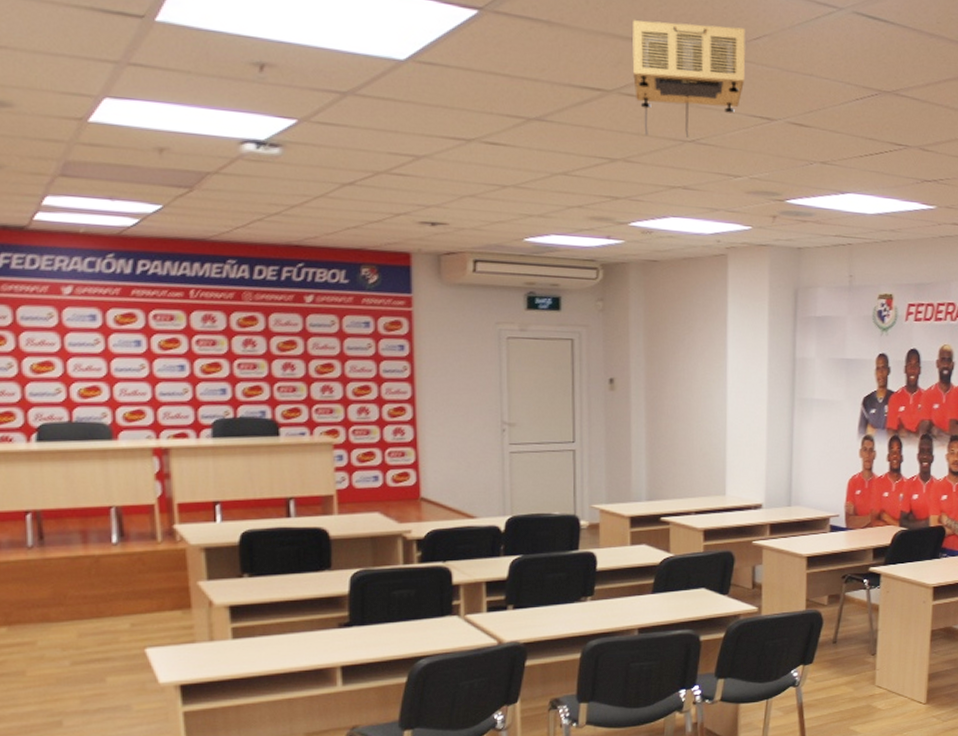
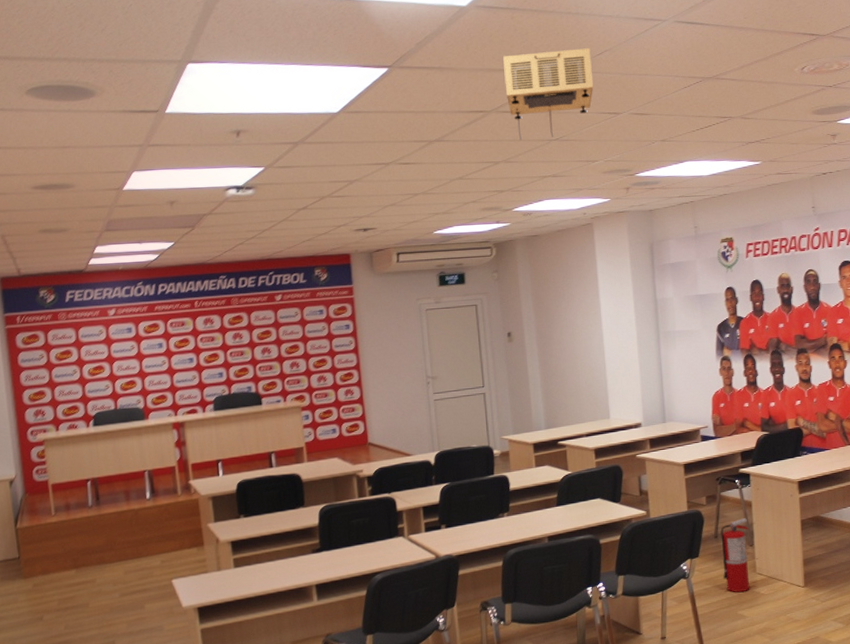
fire extinguisher: none [837,623,872,705] -> present [720,518,750,592]

